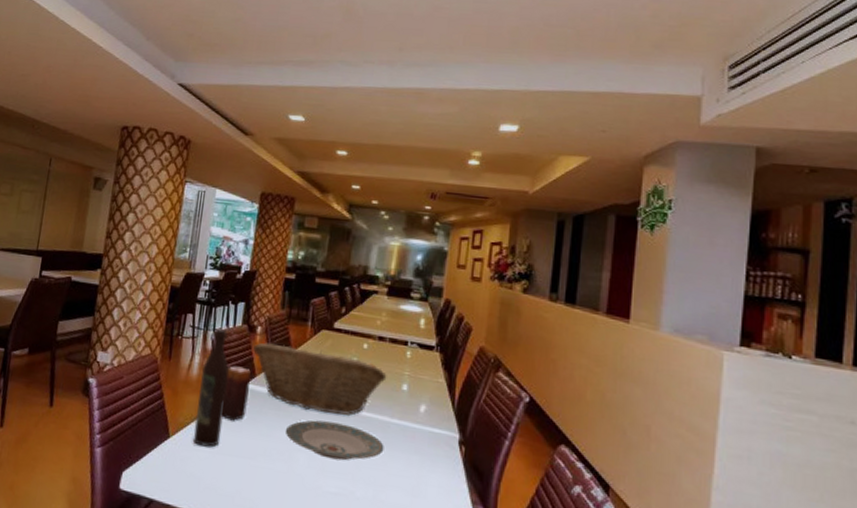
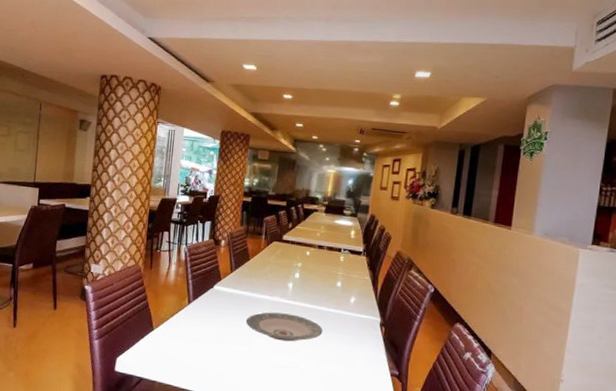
wine bottle: present [192,328,229,447] -> none [172,242,200,336]
candle: present [222,366,251,421] -> none [195,272,217,315]
fruit basket: present [252,342,387,417] -> none [218,253,325,308]

